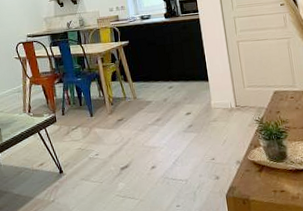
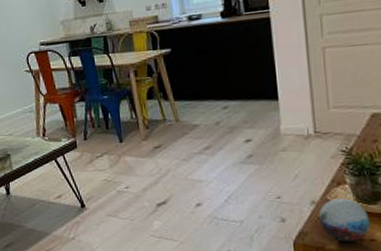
decorative orb: none [242,158,280,194] -> present [318,198,371,243]

